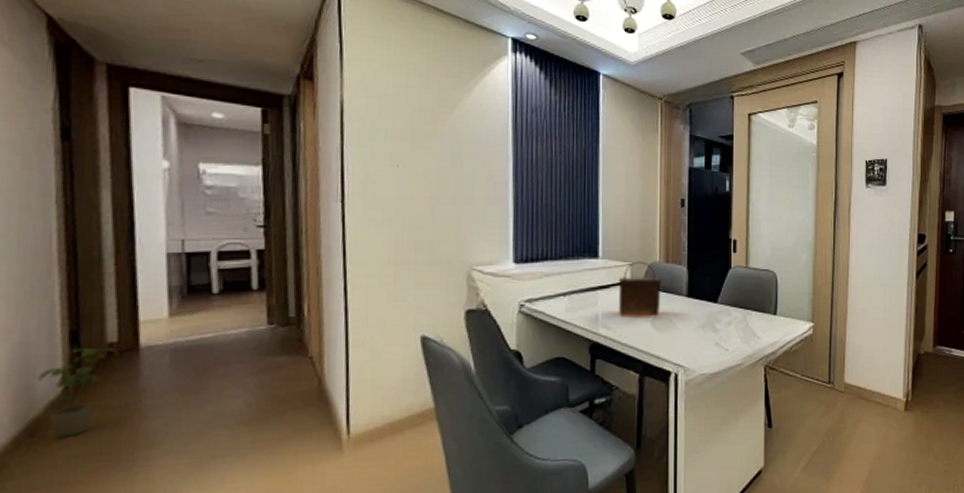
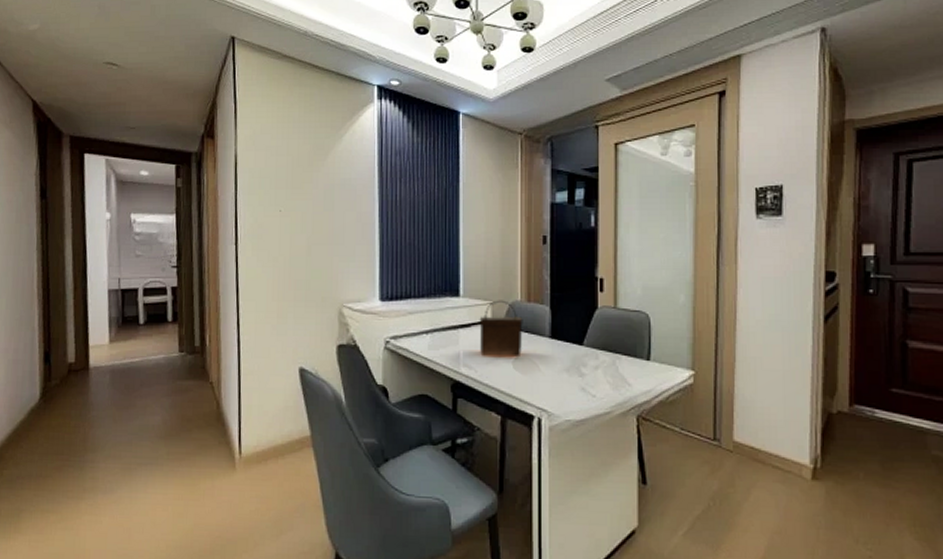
house plant: present [38,348,119,439] -> none [24,367,76,439]

